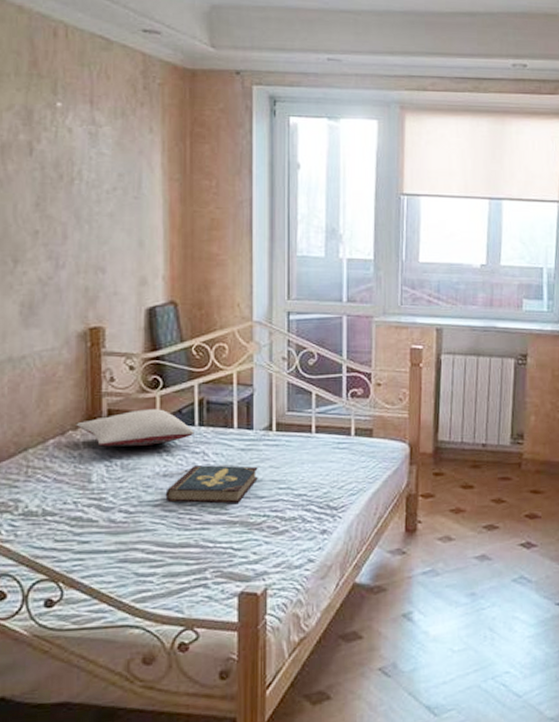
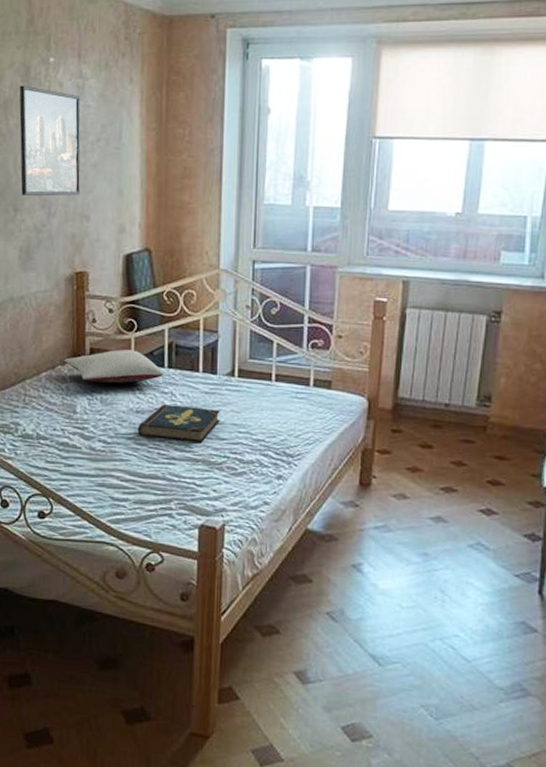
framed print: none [19,129,95,246] -> present [19,85,81,195]

